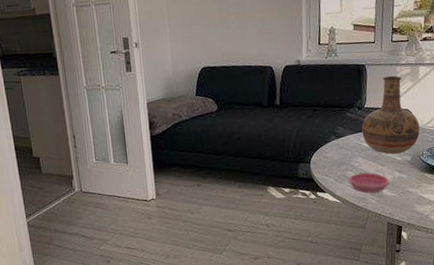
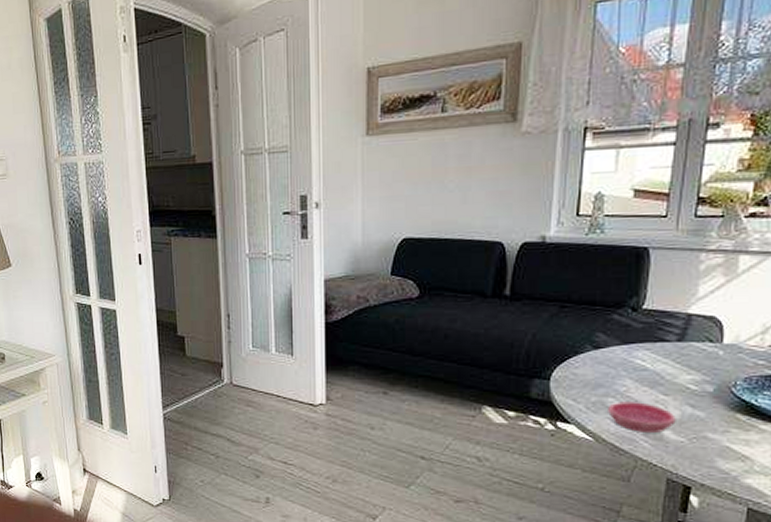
vase: present [362,75,420,154] -> none [635,265,733,380]

